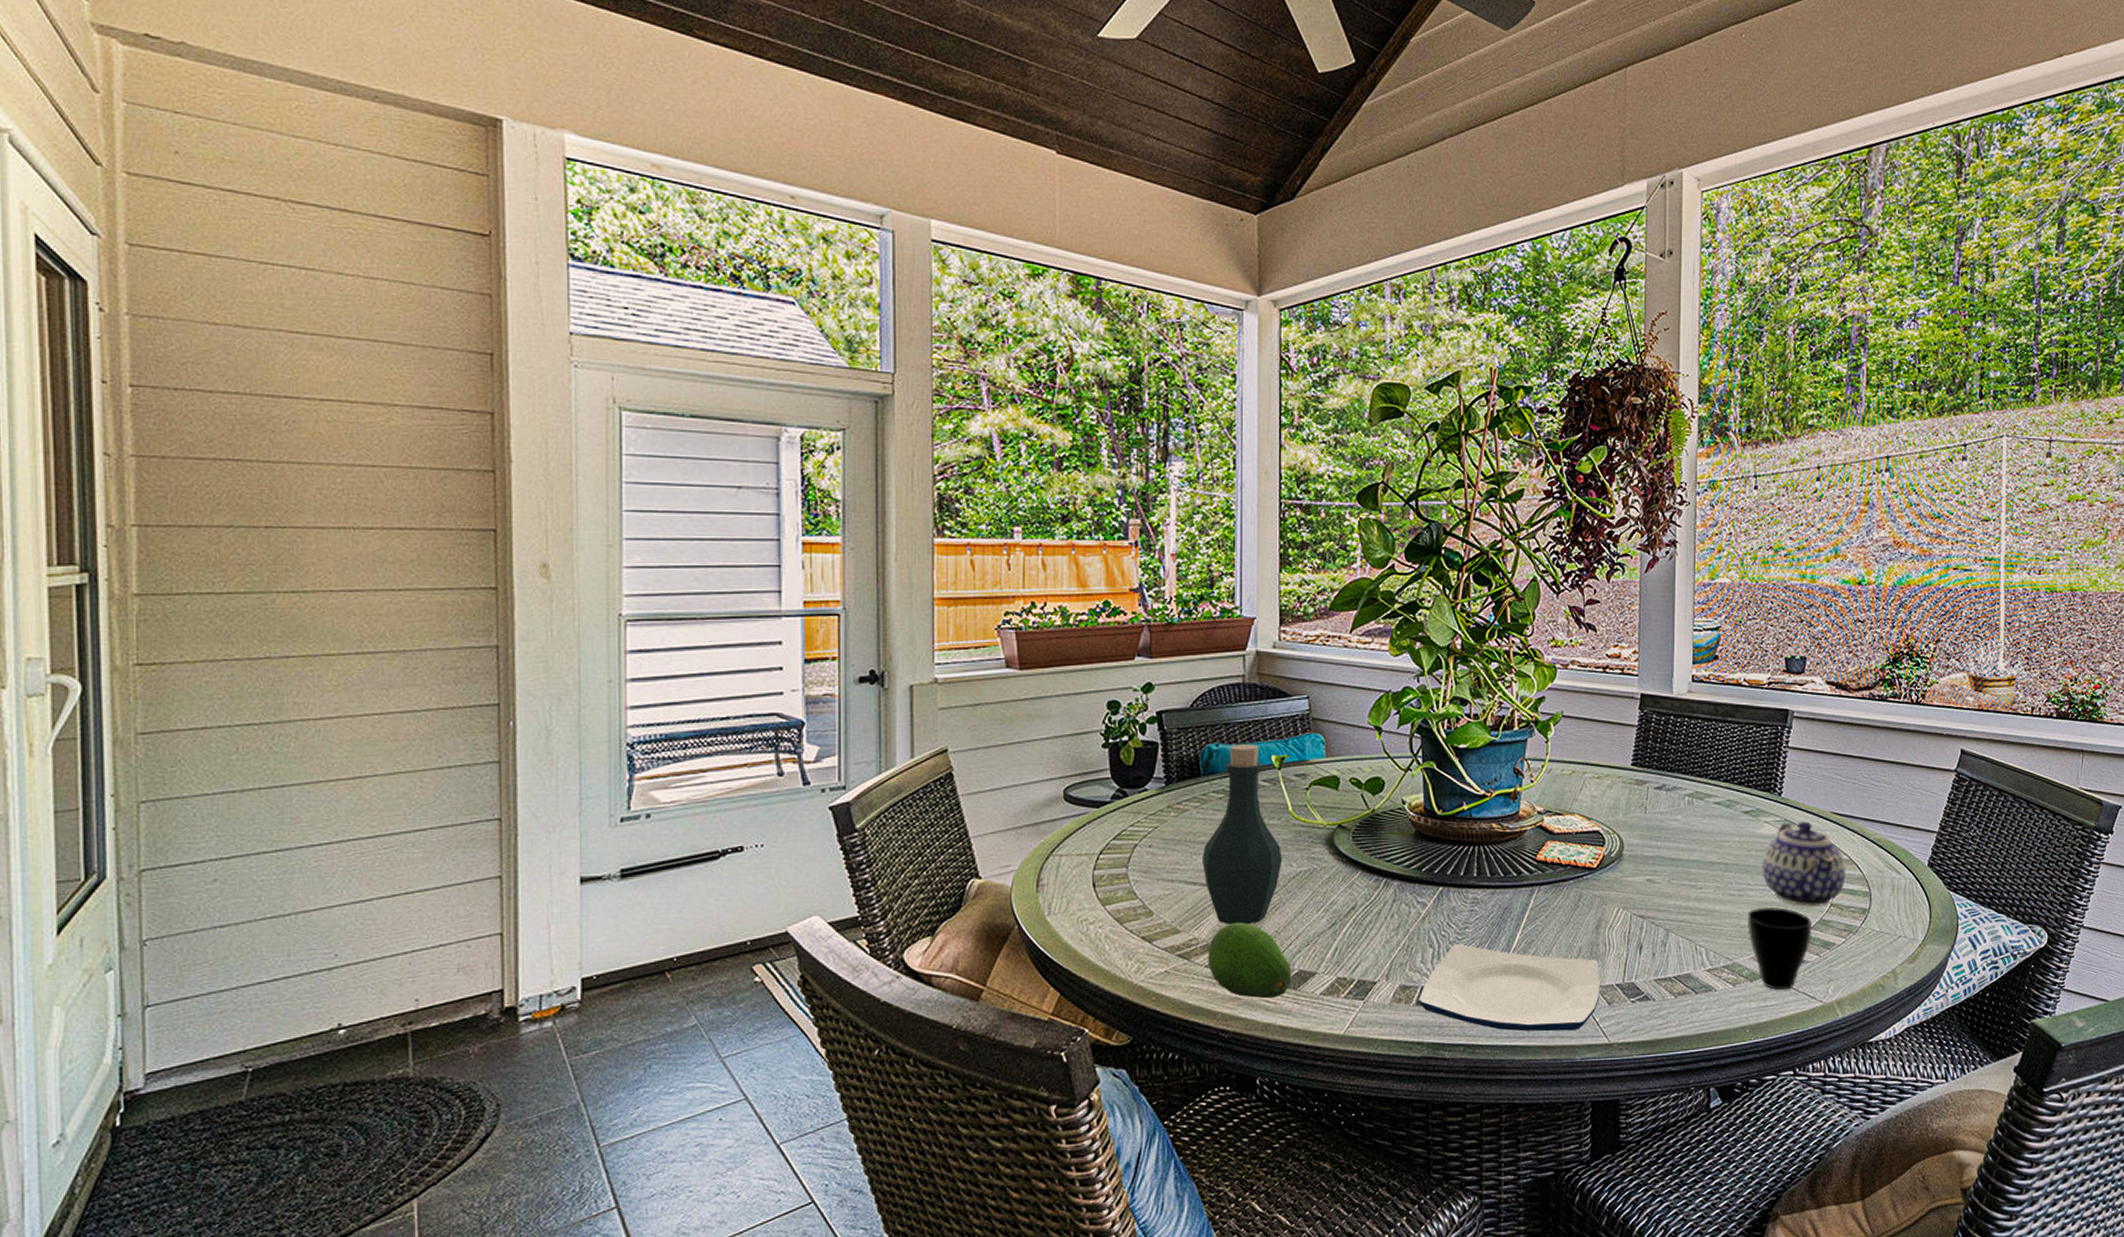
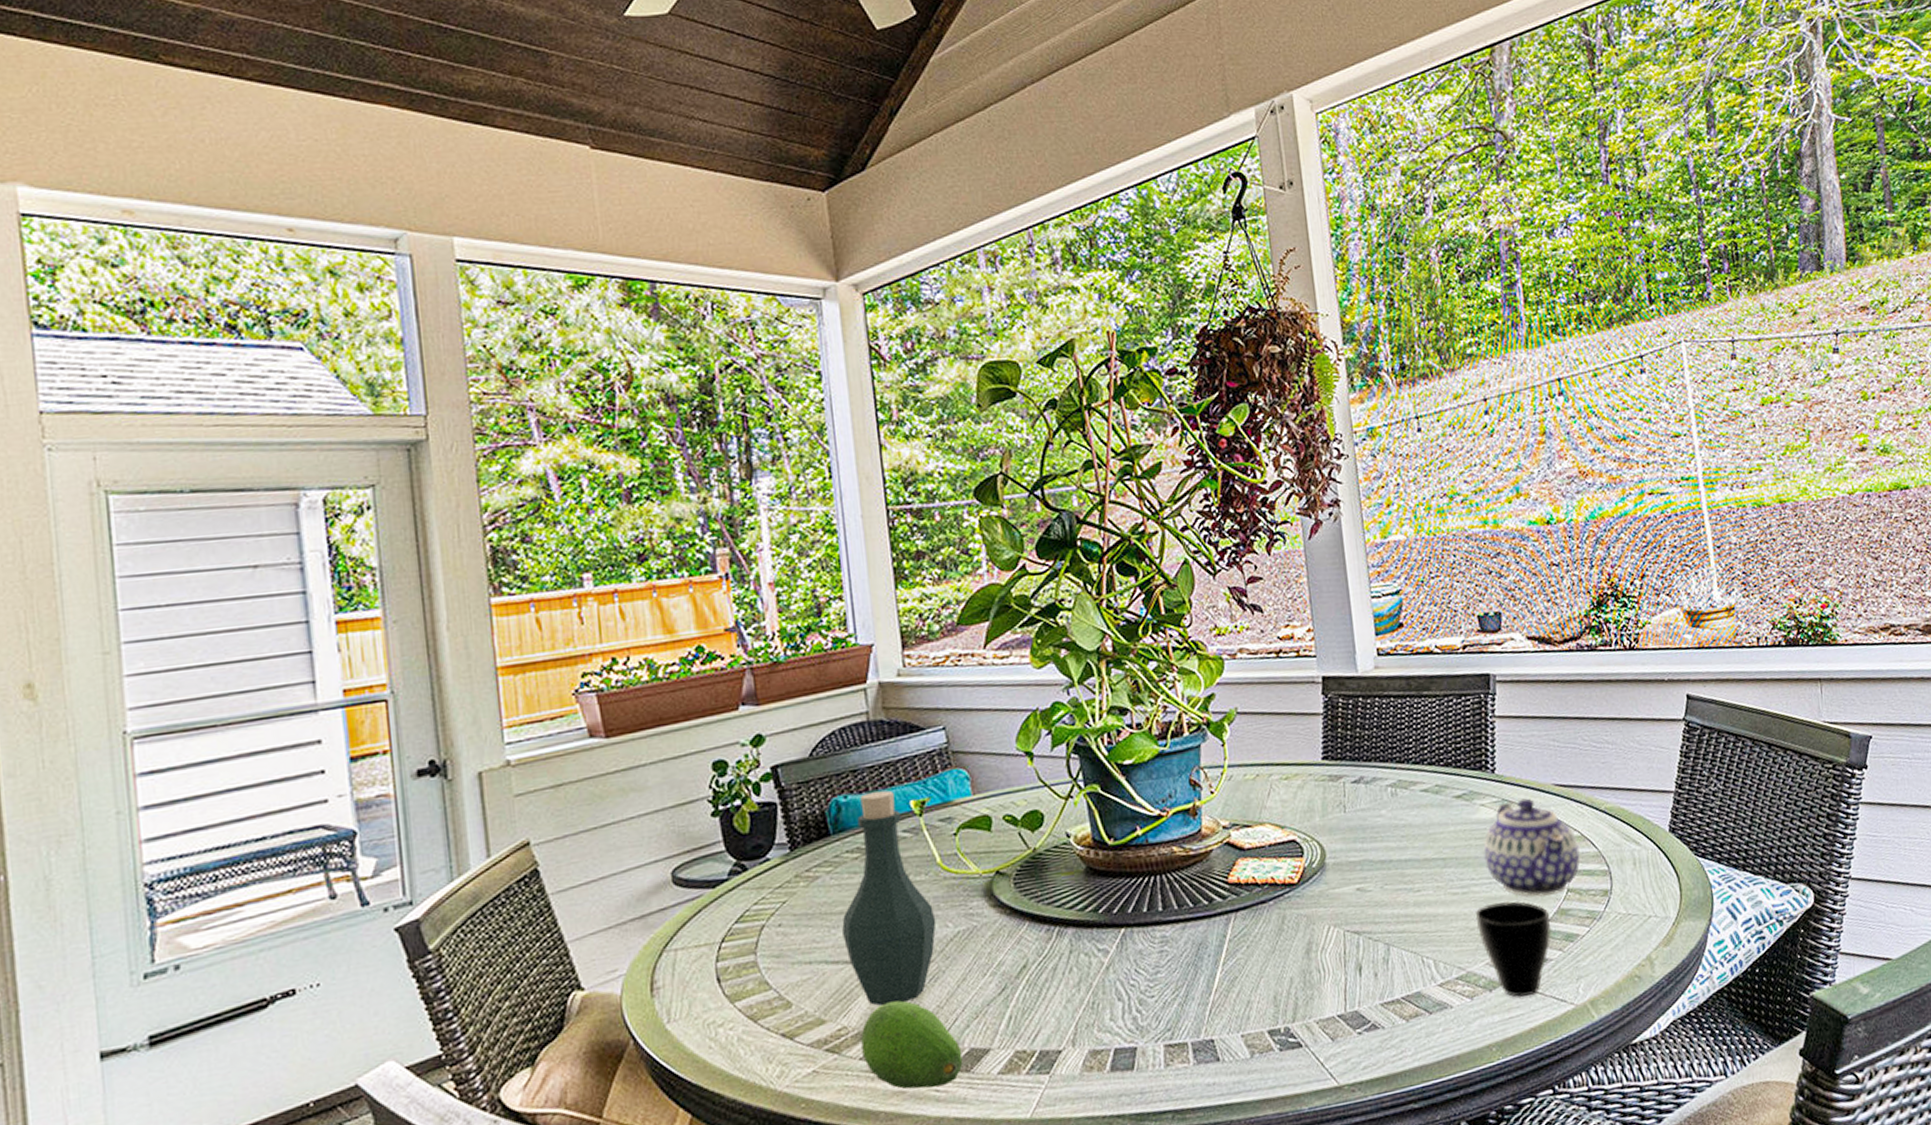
plate: present [1419,944,1600,1032] -> none [1113,989,1321,1088]

